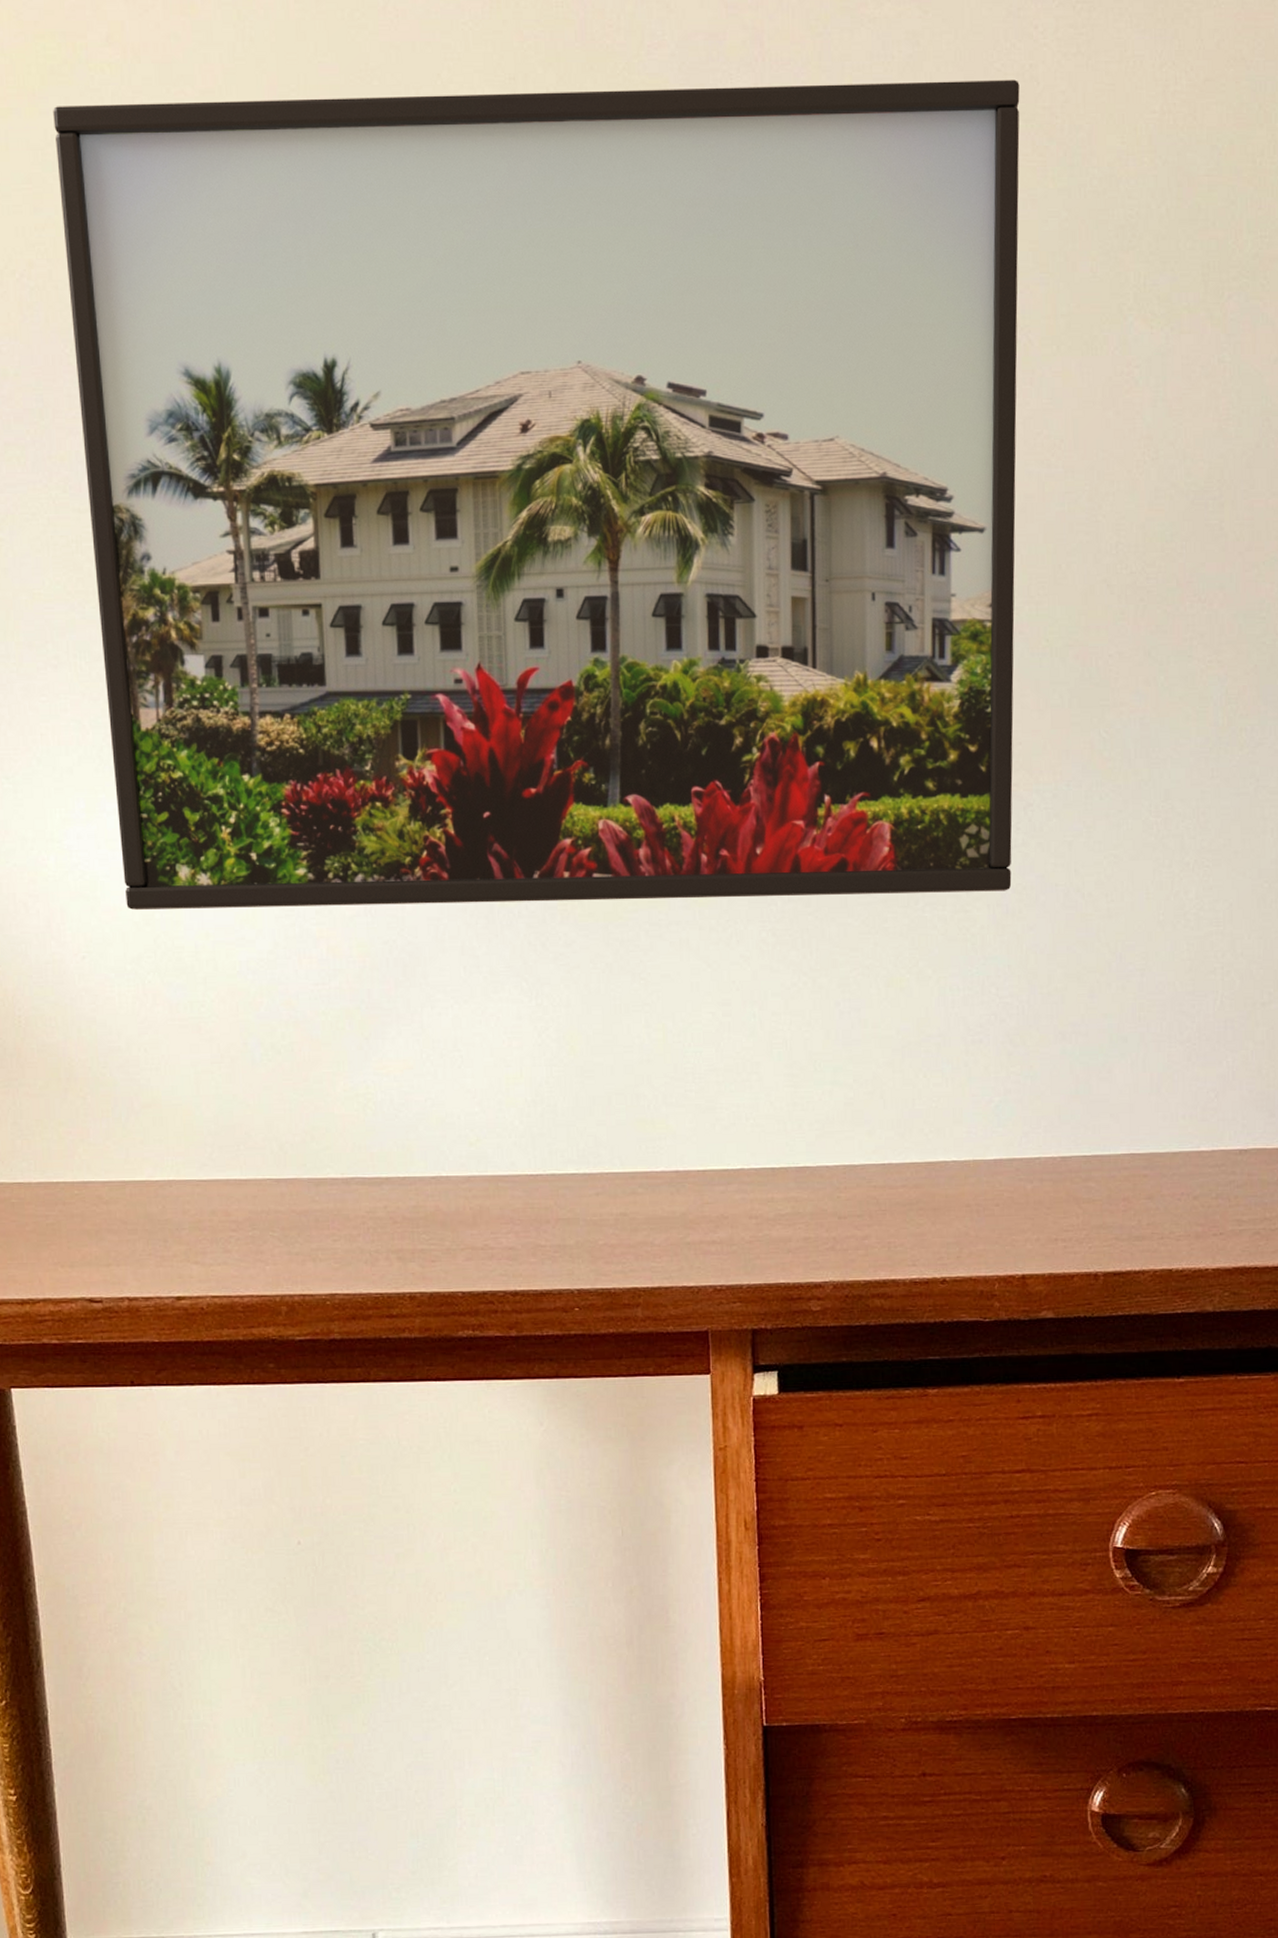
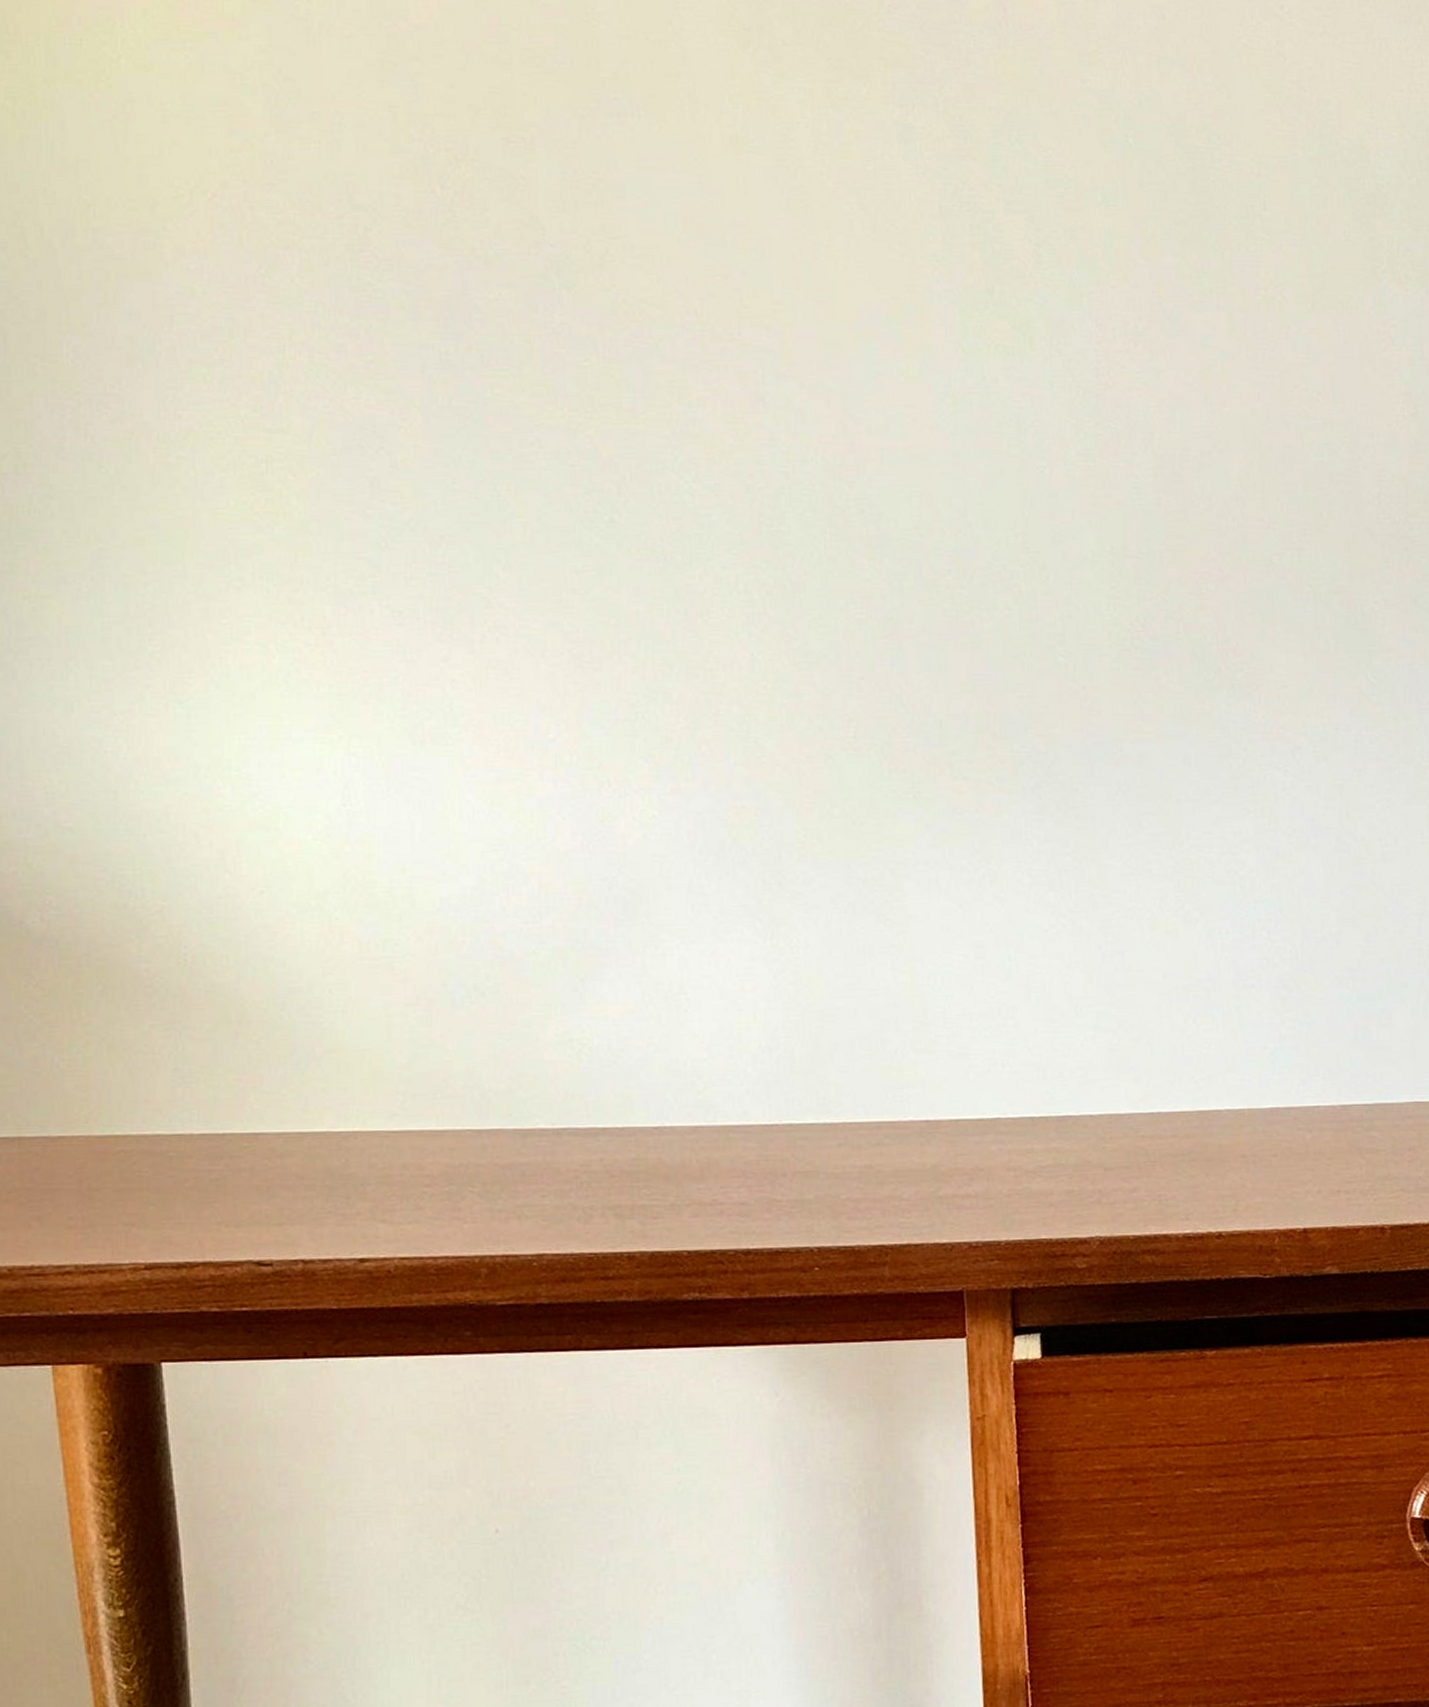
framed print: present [53,80,1020,910] -> none [254,32,1281,842]

